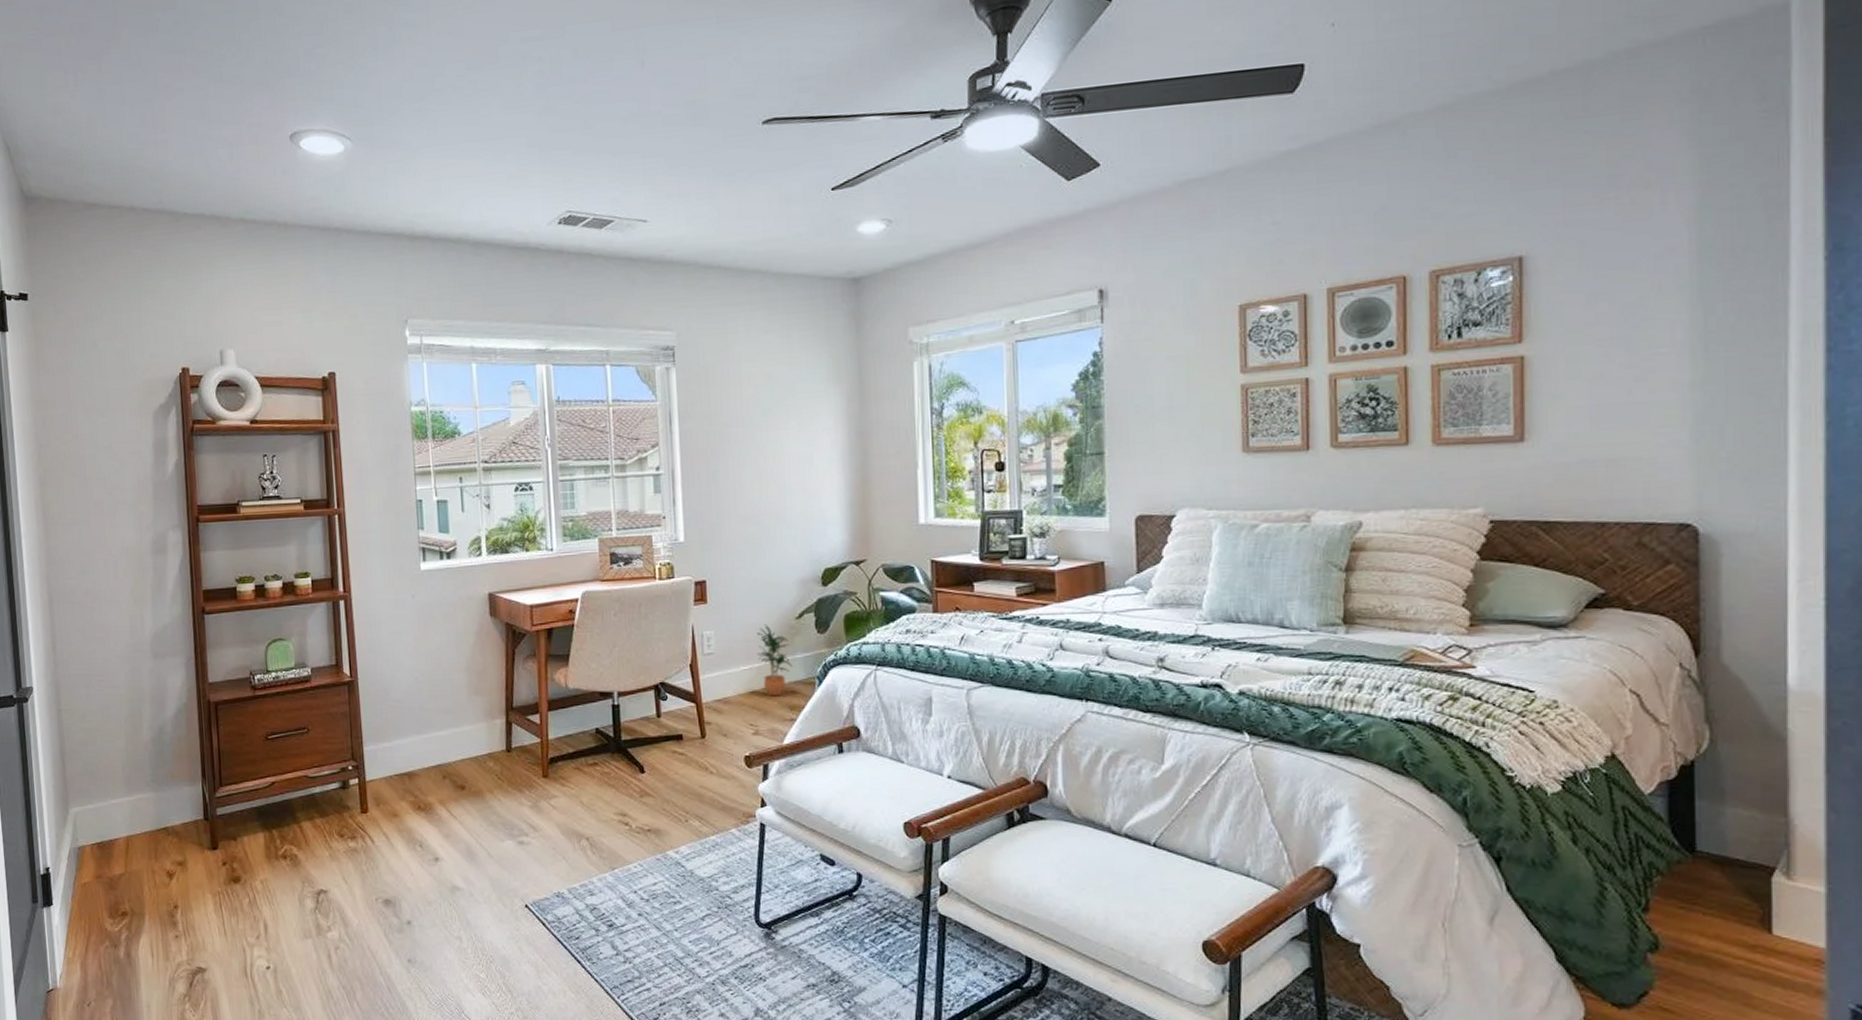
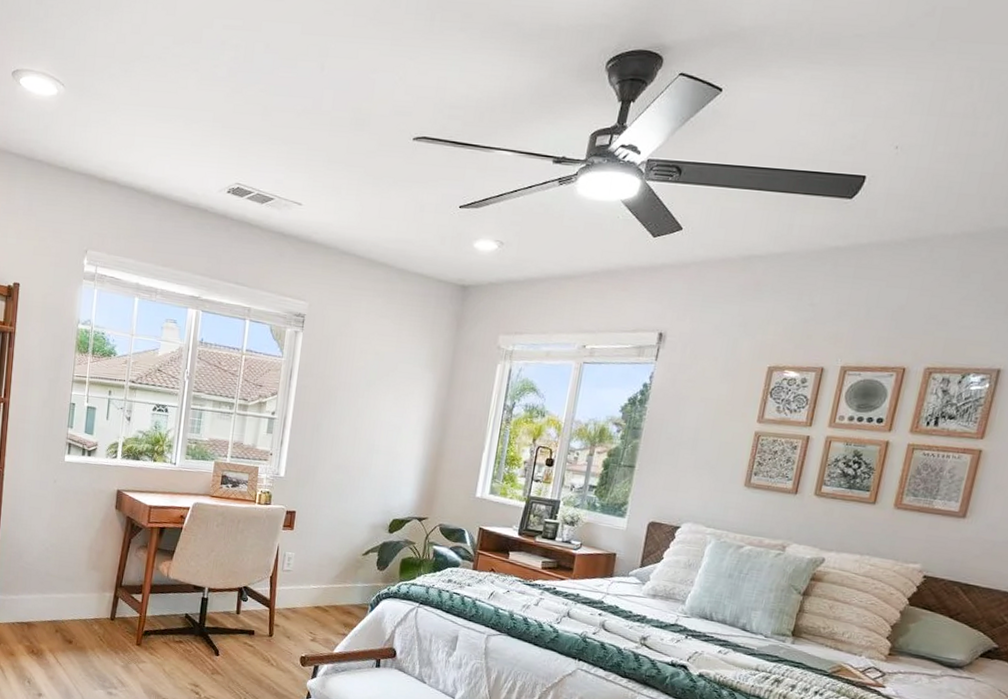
potted plant: present [757,624,792,697] -> none [325,554,354,614]

